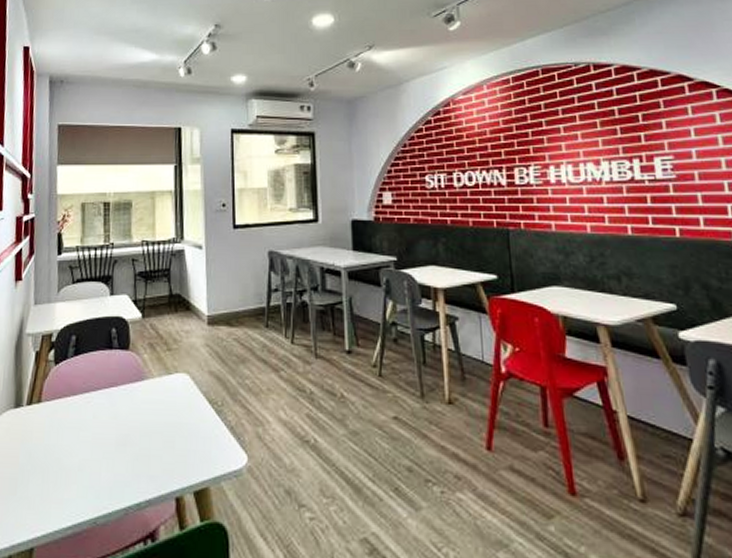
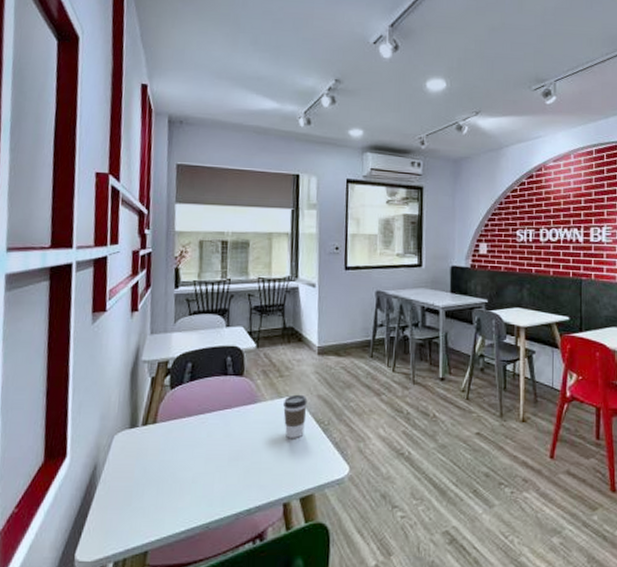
coffee cup: none [172,370,198,421] -> present [283,394,308,438]

